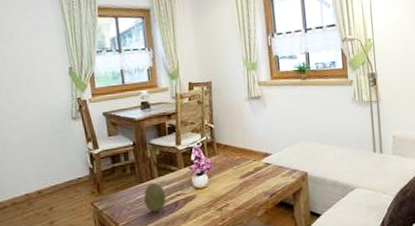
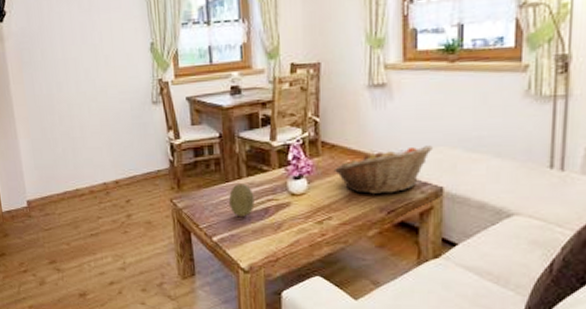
fruit basket: none [227,141,297,183] -> present [333,145,432,194]

